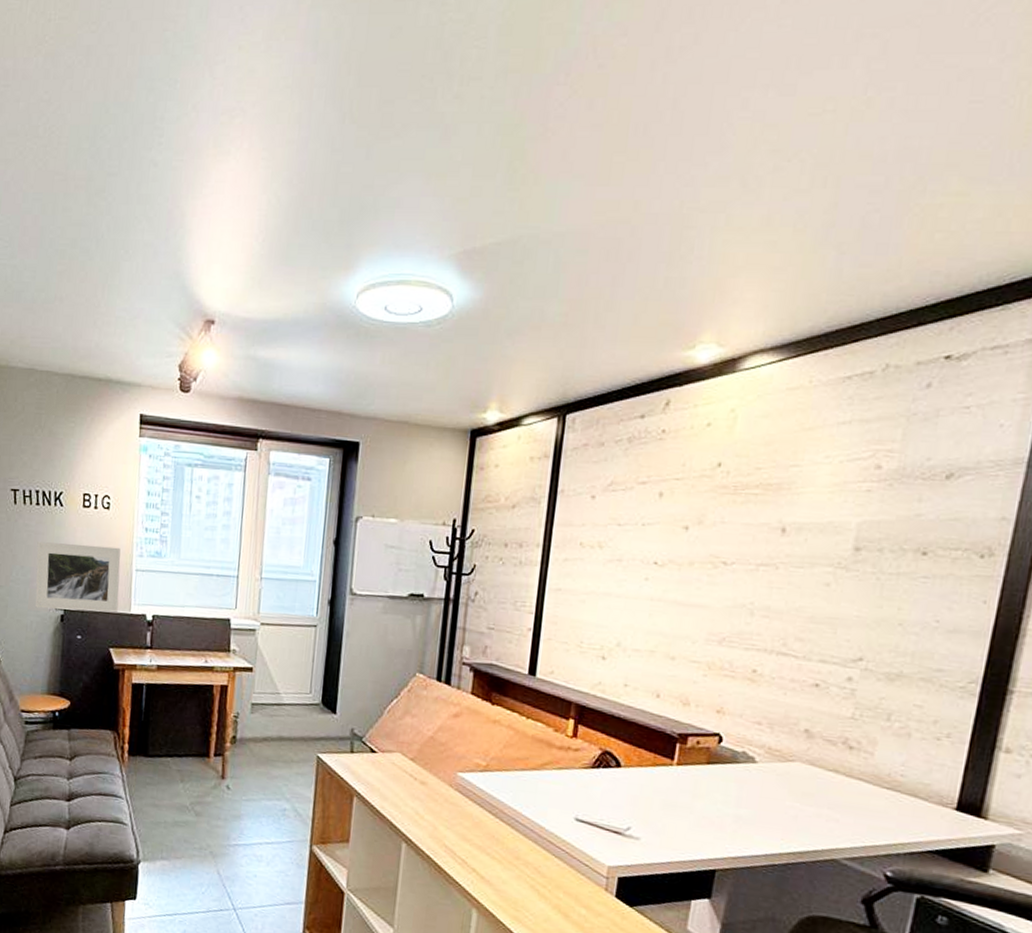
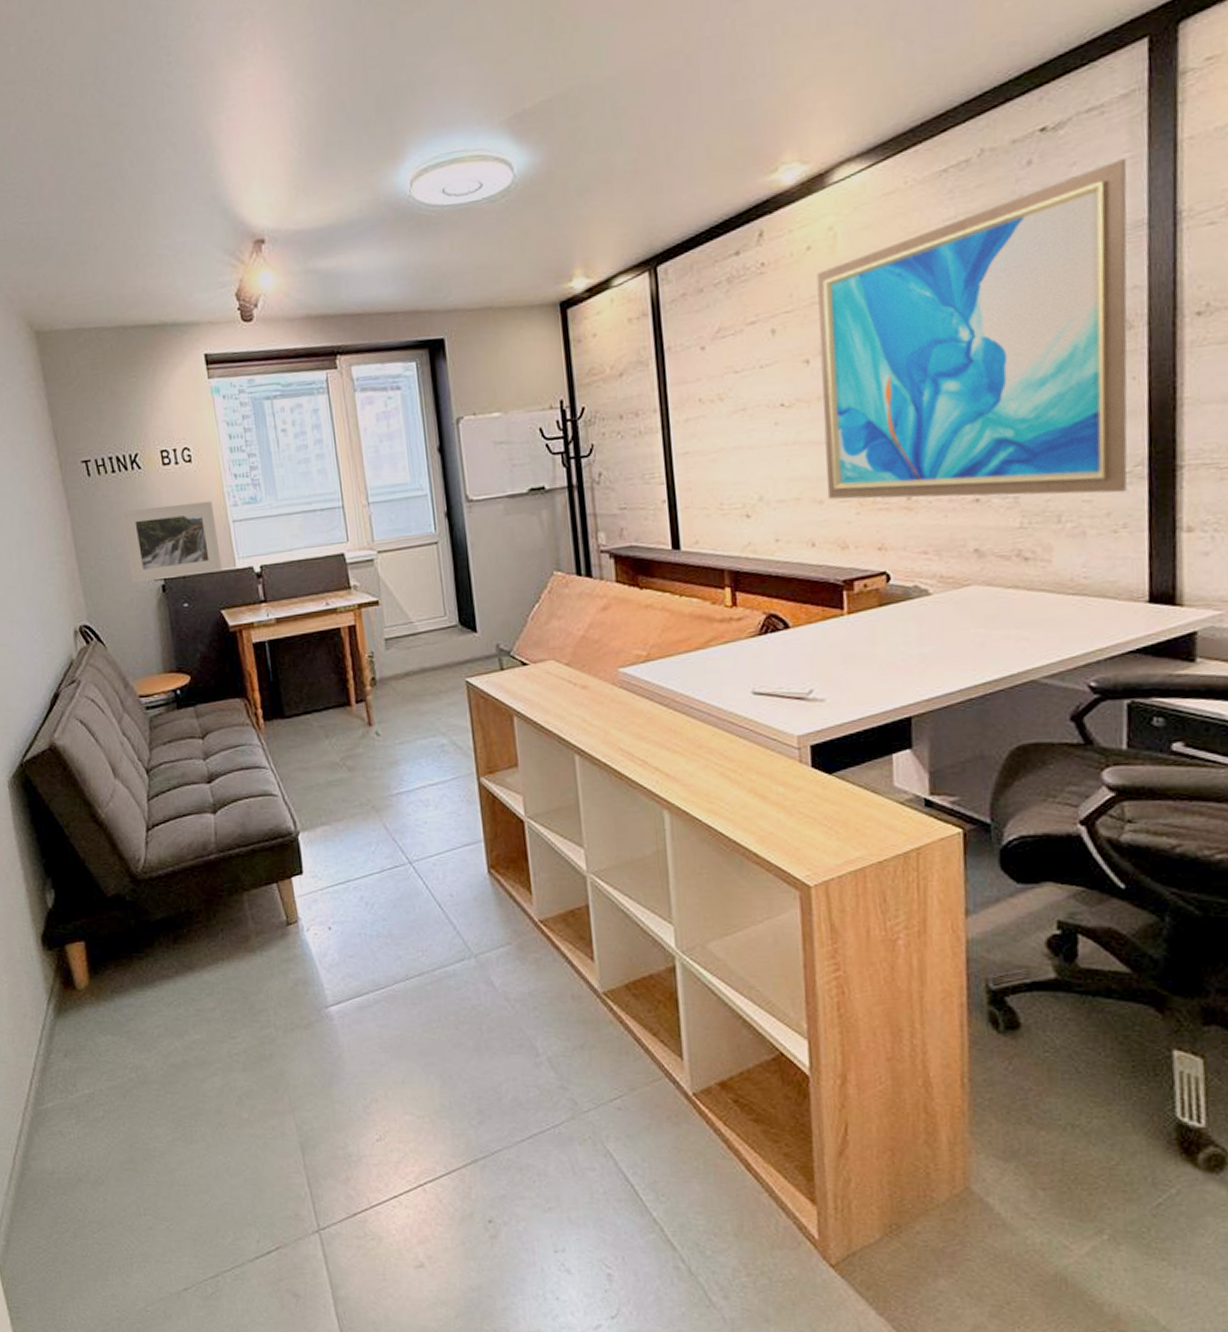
wall art: none [680,399,1020,705] -> present [816,159,1128,500]

